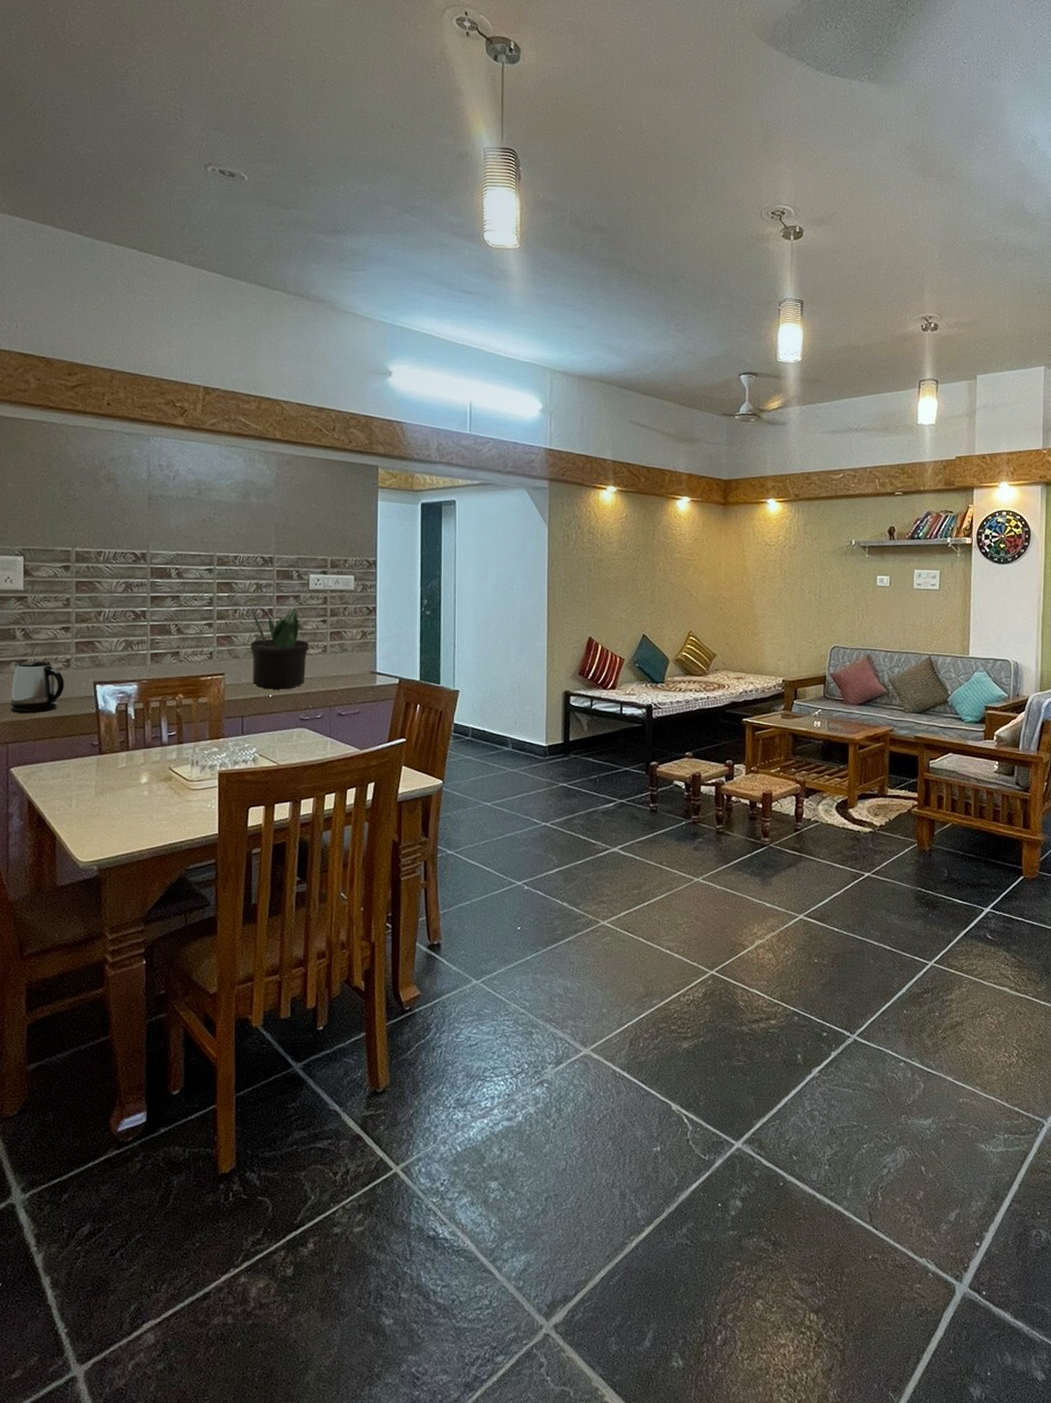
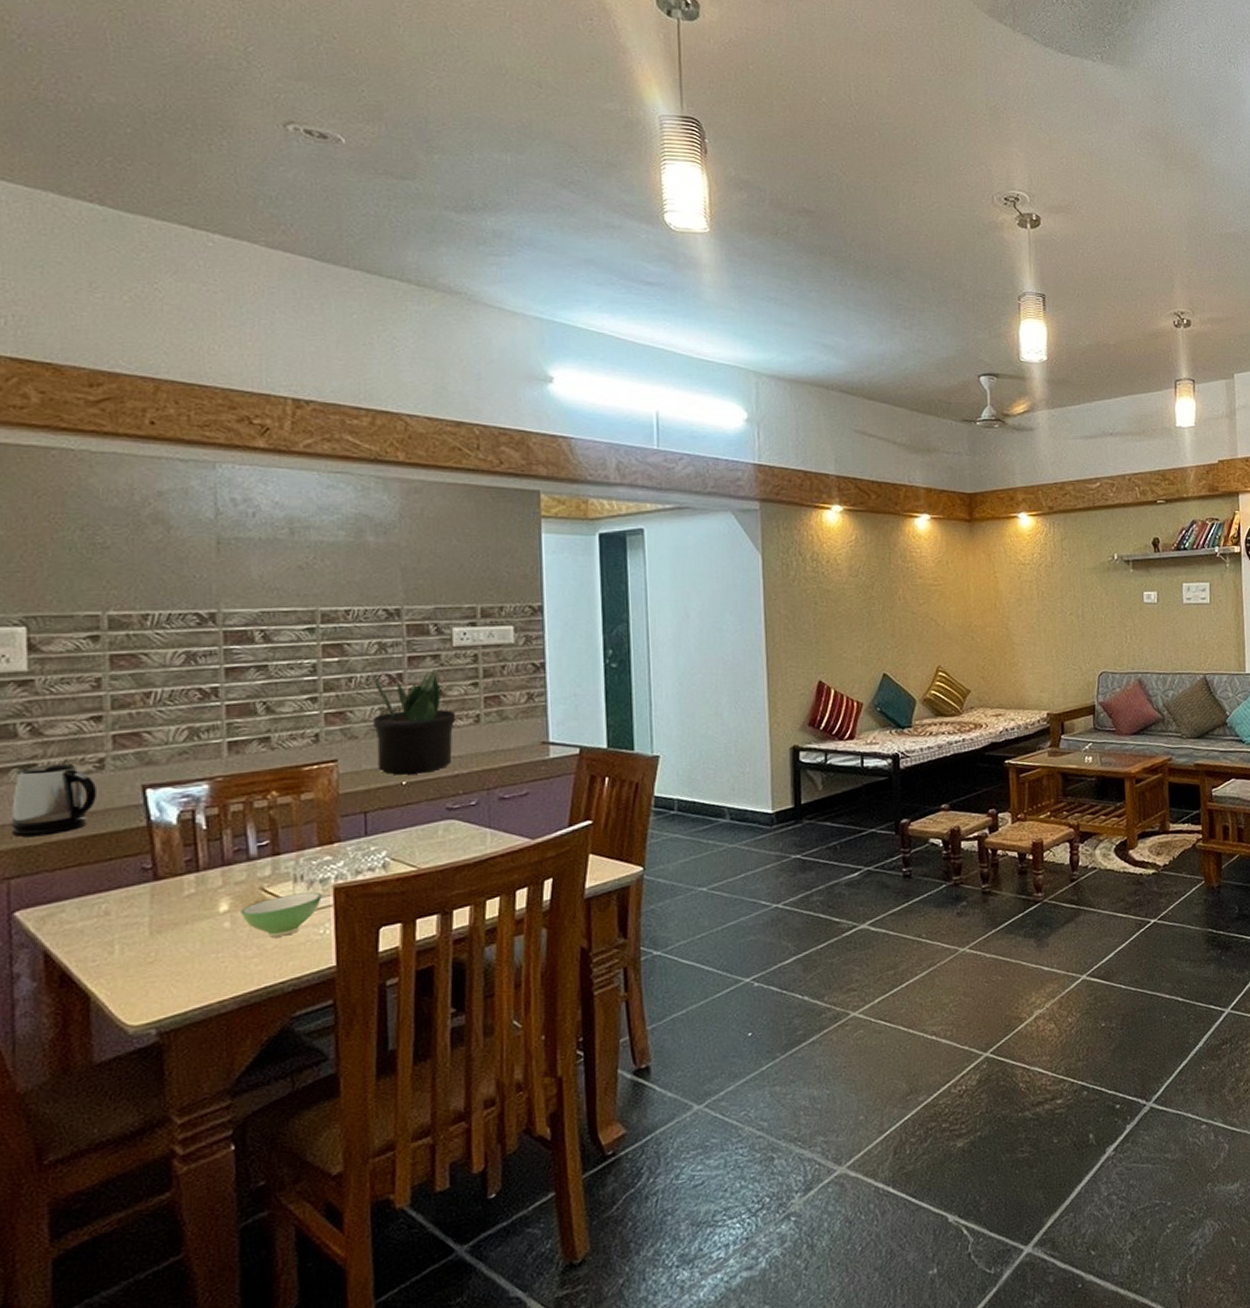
bowl: none [154,775,210,806] -> present [239,892,322,937]

